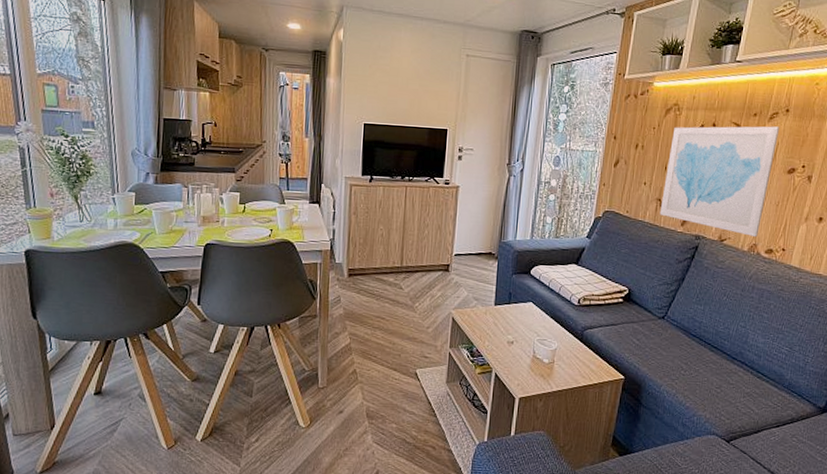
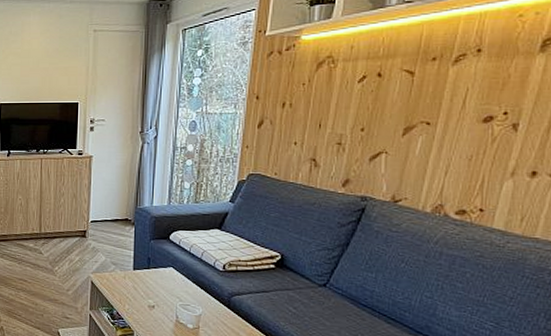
wall art: present [659,126,780,238] -> none [315,70,469,197]

